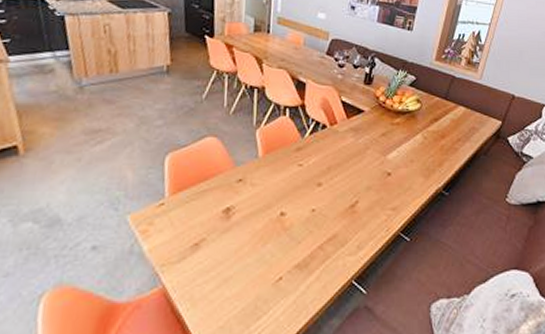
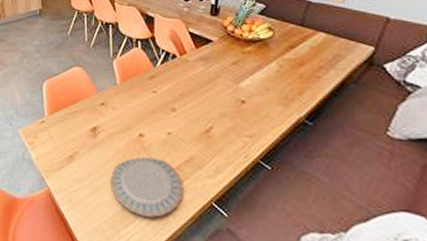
plate: none [243,239,324,305] -> present [110,157,183,218]

